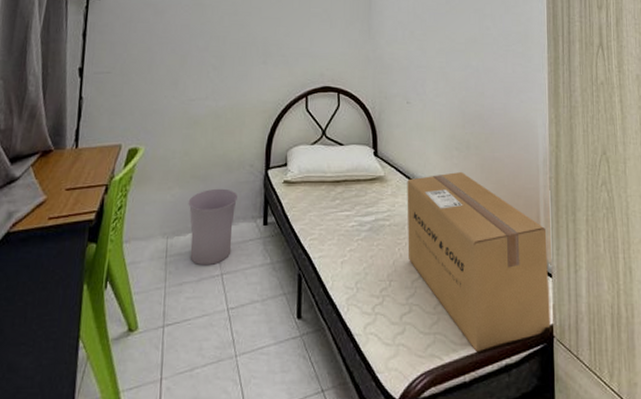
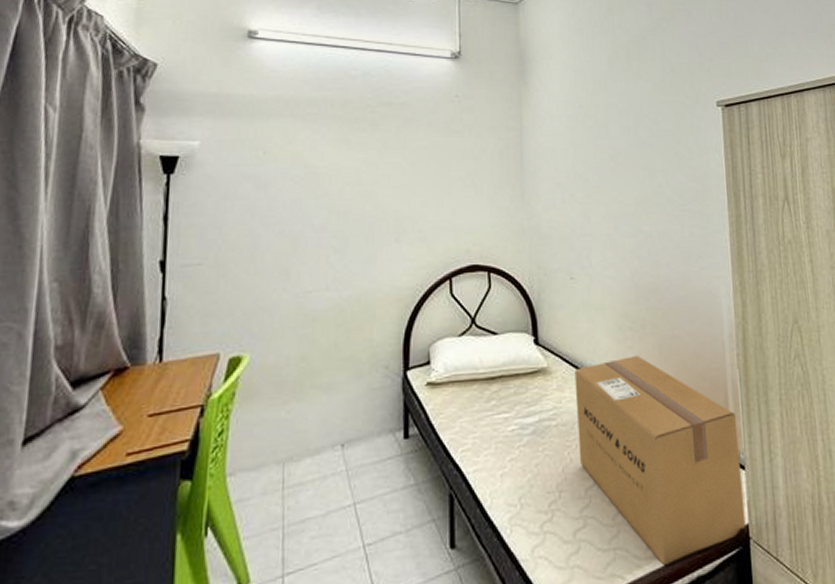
waste bin: present [188,188,237,266] -> none [308,397,370,496]

